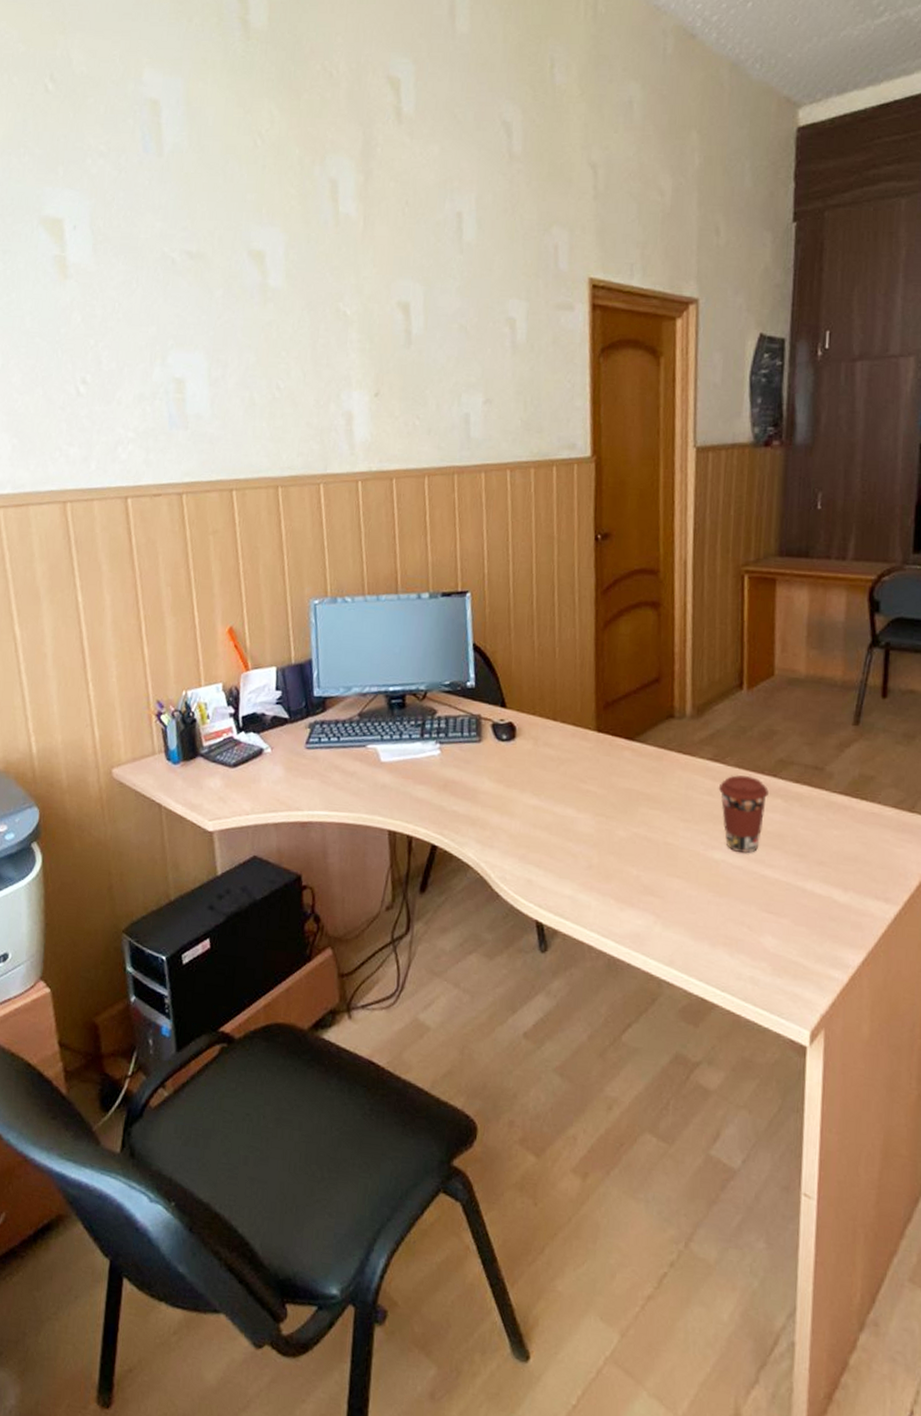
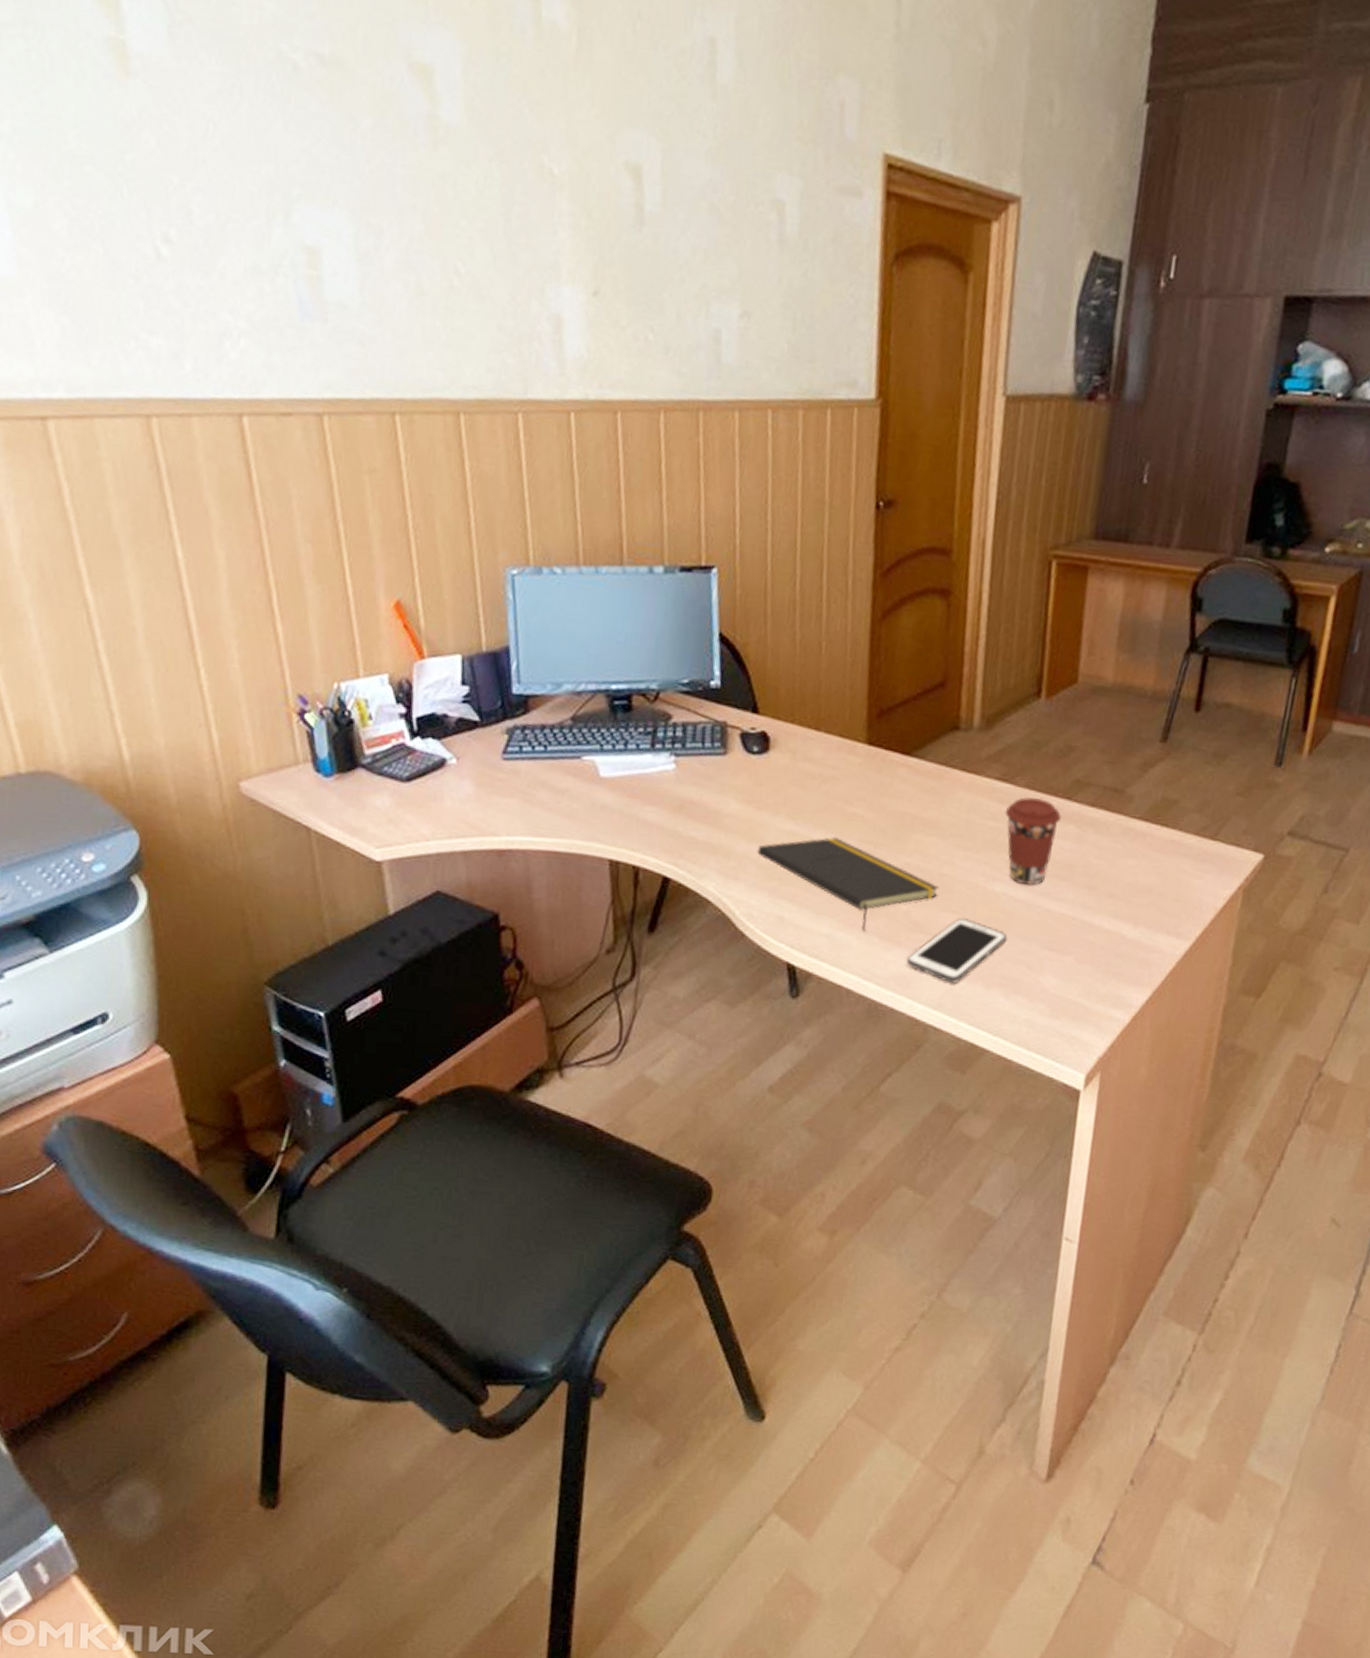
notepad: none [508,810,665,894] -> present [757,836,939,932]
cell phone: none [640,882,727,942] -> present [907,917,1006,983]

